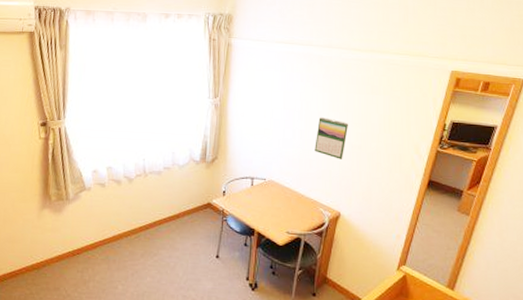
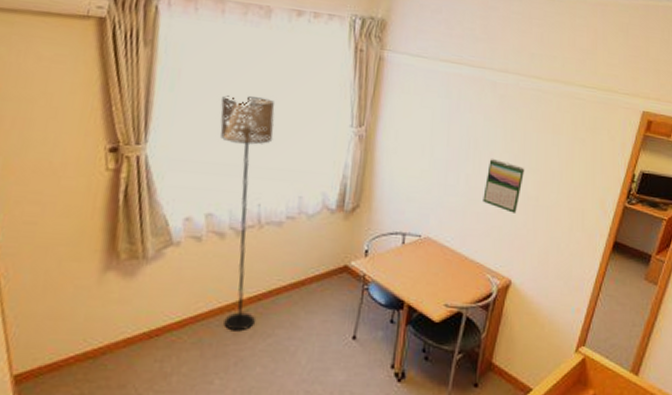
floor lamp: none [114,80,153,251] -> present [220,95,275,332]

